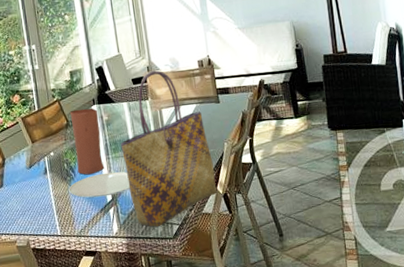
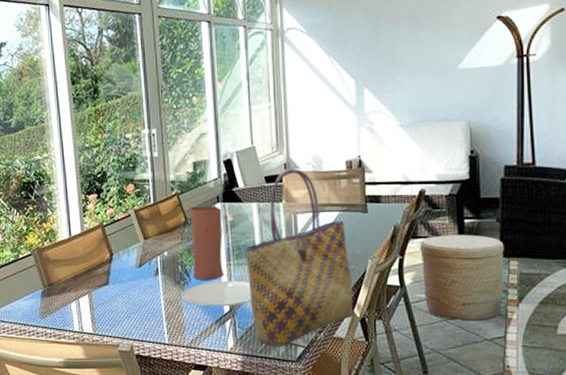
basket: none [264,114,336,188] -> present [419,234,504,321]

